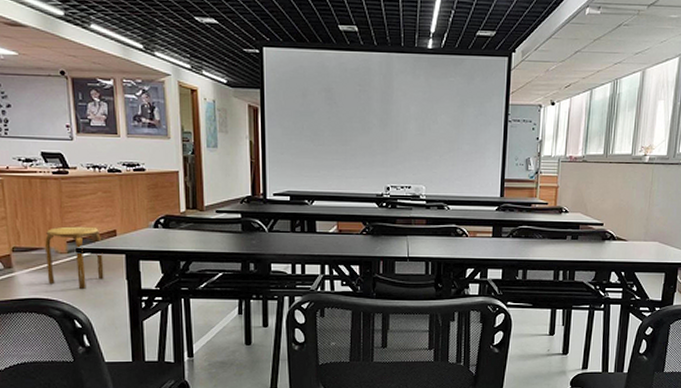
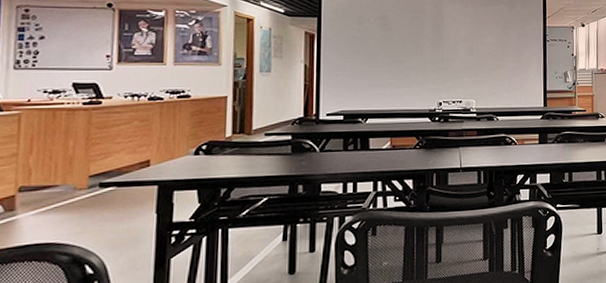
stool: present [45,226,104,289] -> none [58,158,131,228]

